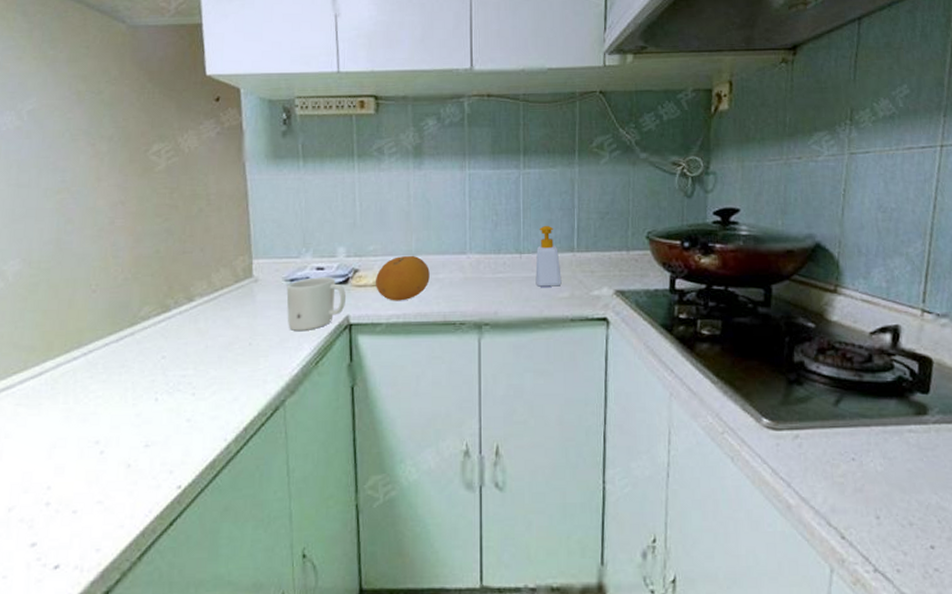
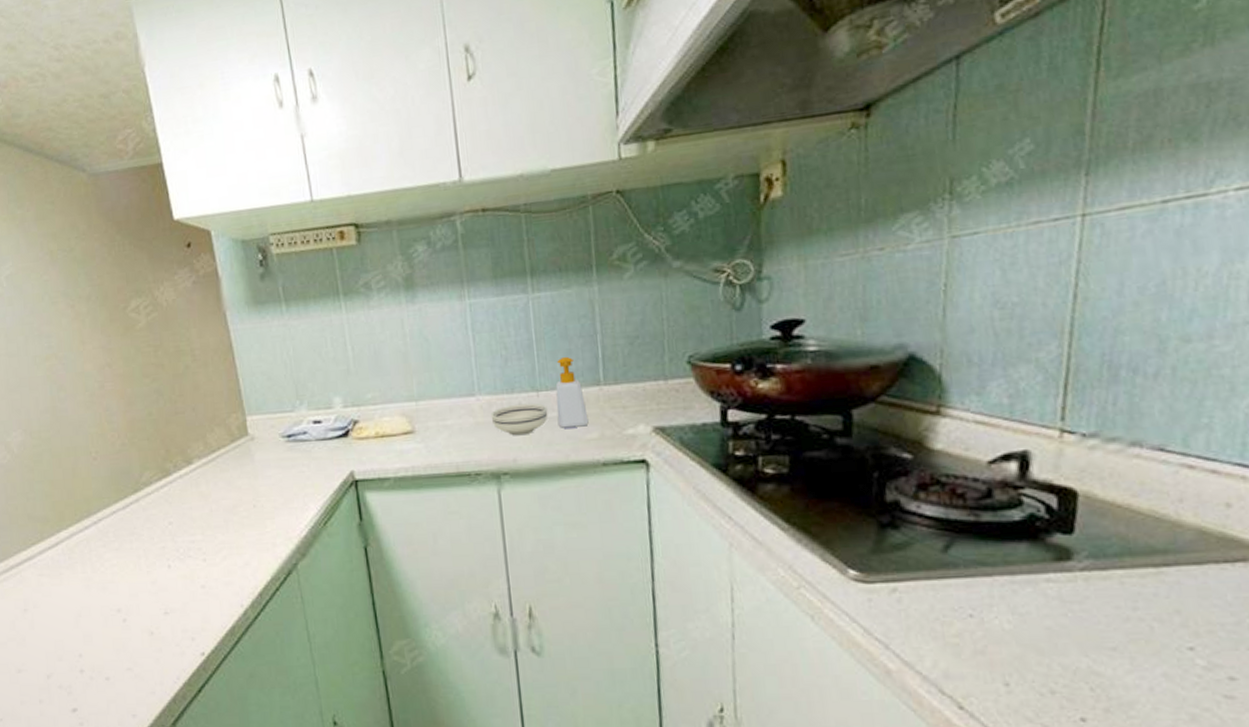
mug: present [286,277,346,331] -> none [284,430,348,490]
fruit: present [376,255,430,301] -> none [377,401,437,453]
bowl: none [478,263,528,291] -> present [490,403,548,436]

